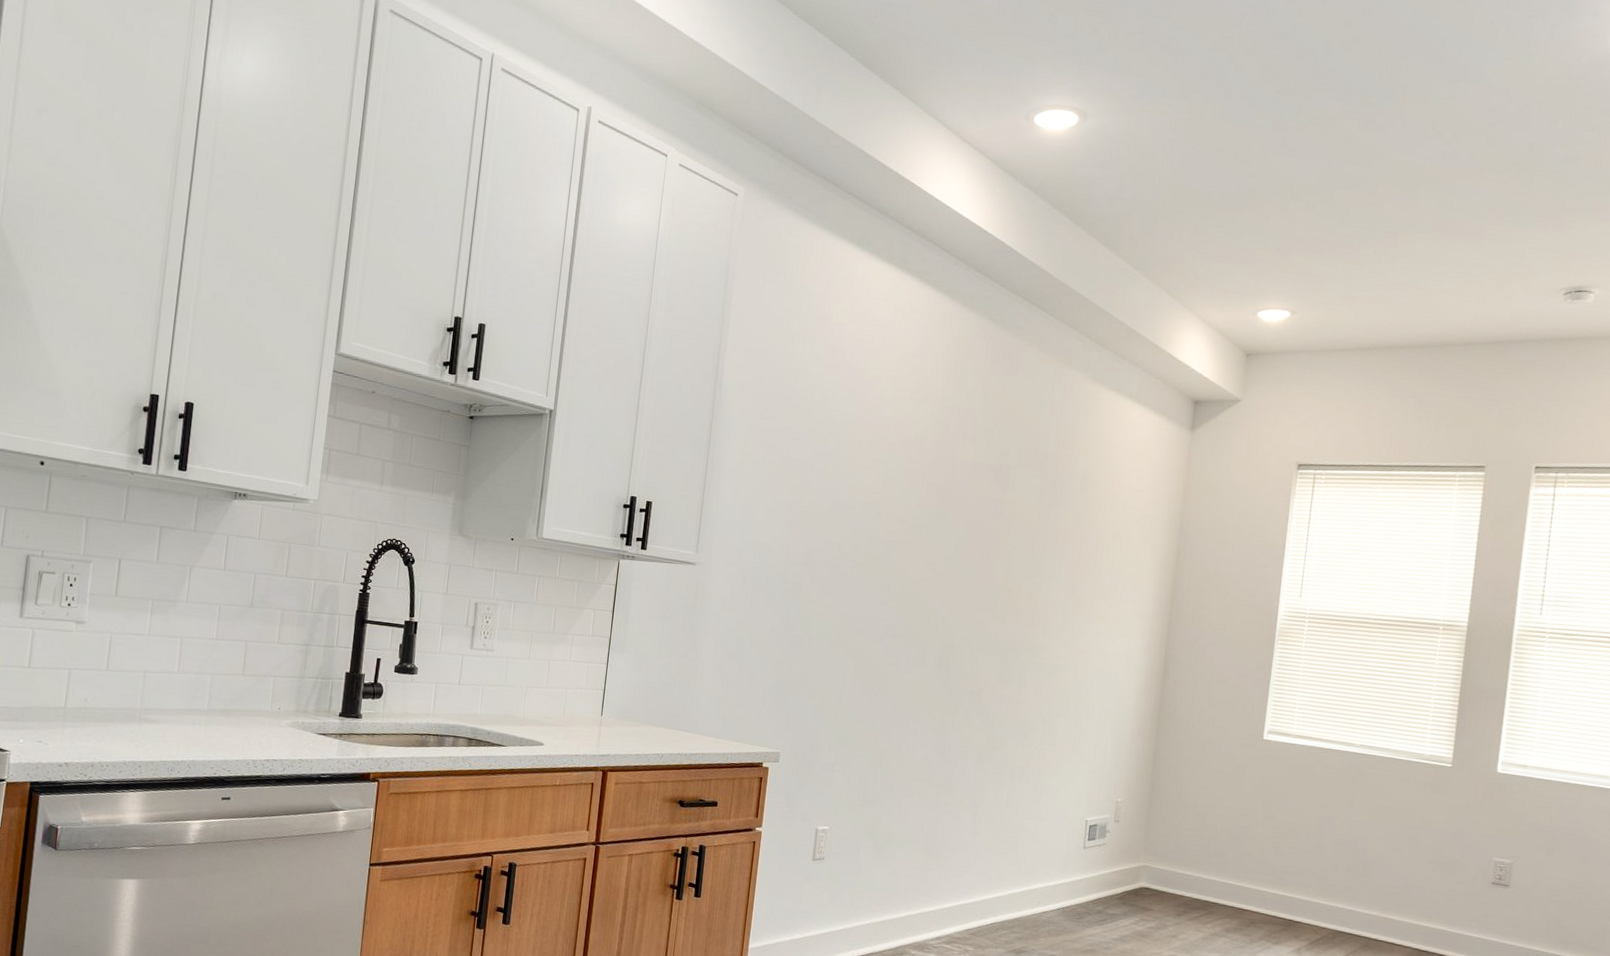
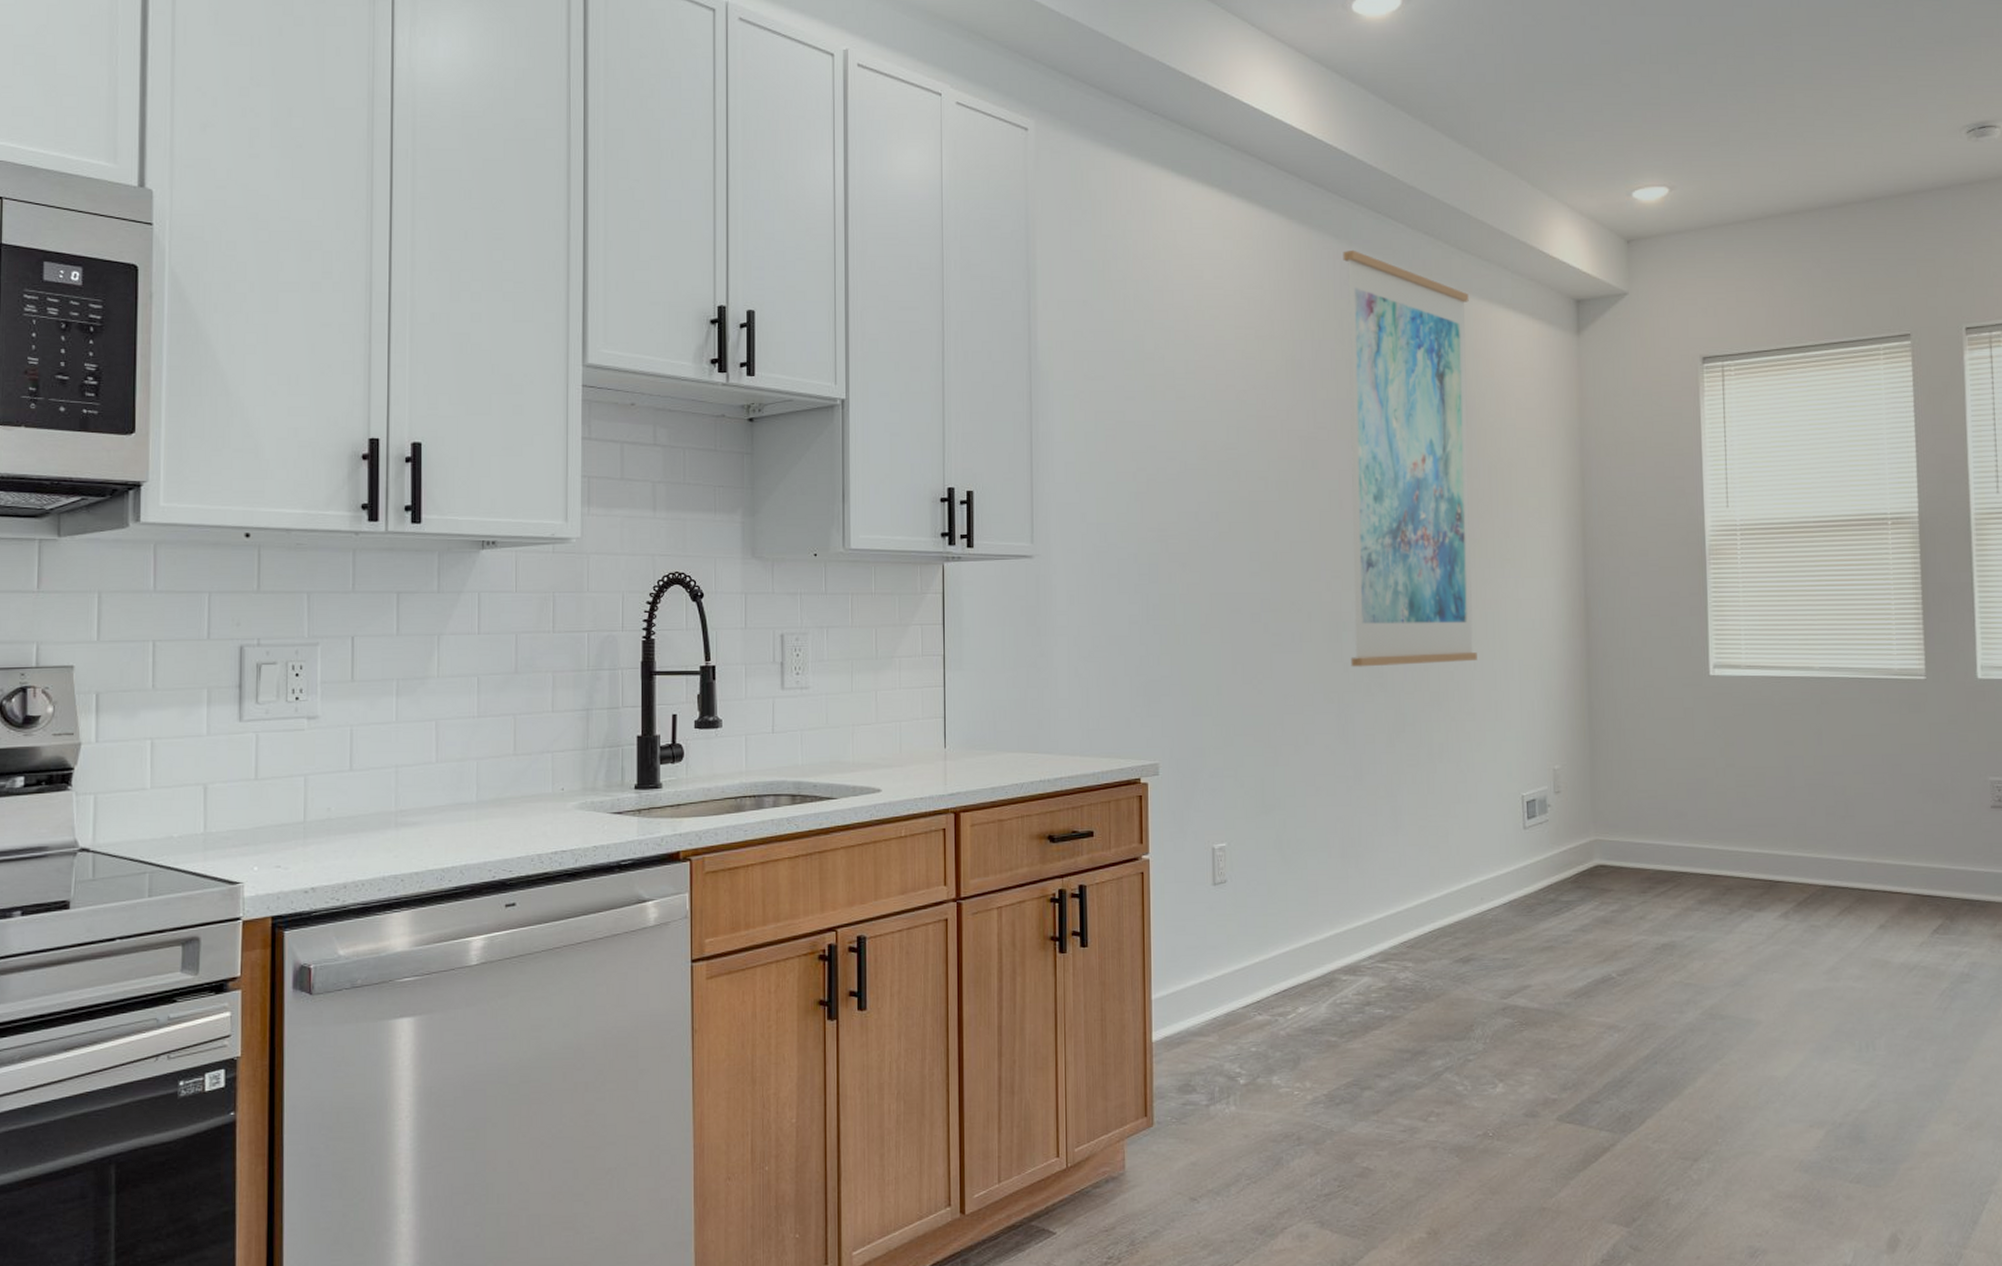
wall art: none [955,333,1101,701] -> present [1343,249,1477,667]

